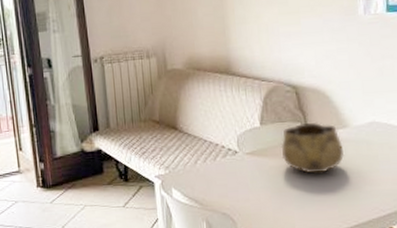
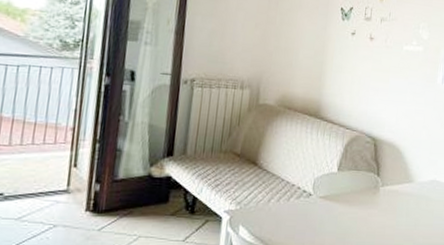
decorative bowl: present [281,122,345,174] -> none [351,173,407,223]

